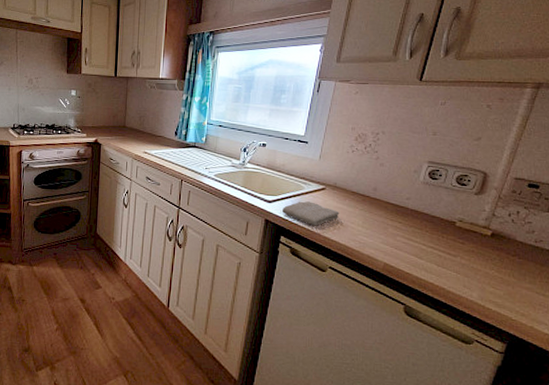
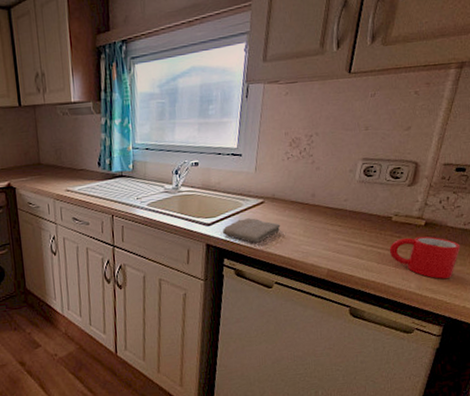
mug: none [451,245,530,294] -> present [389,236,461,279]

